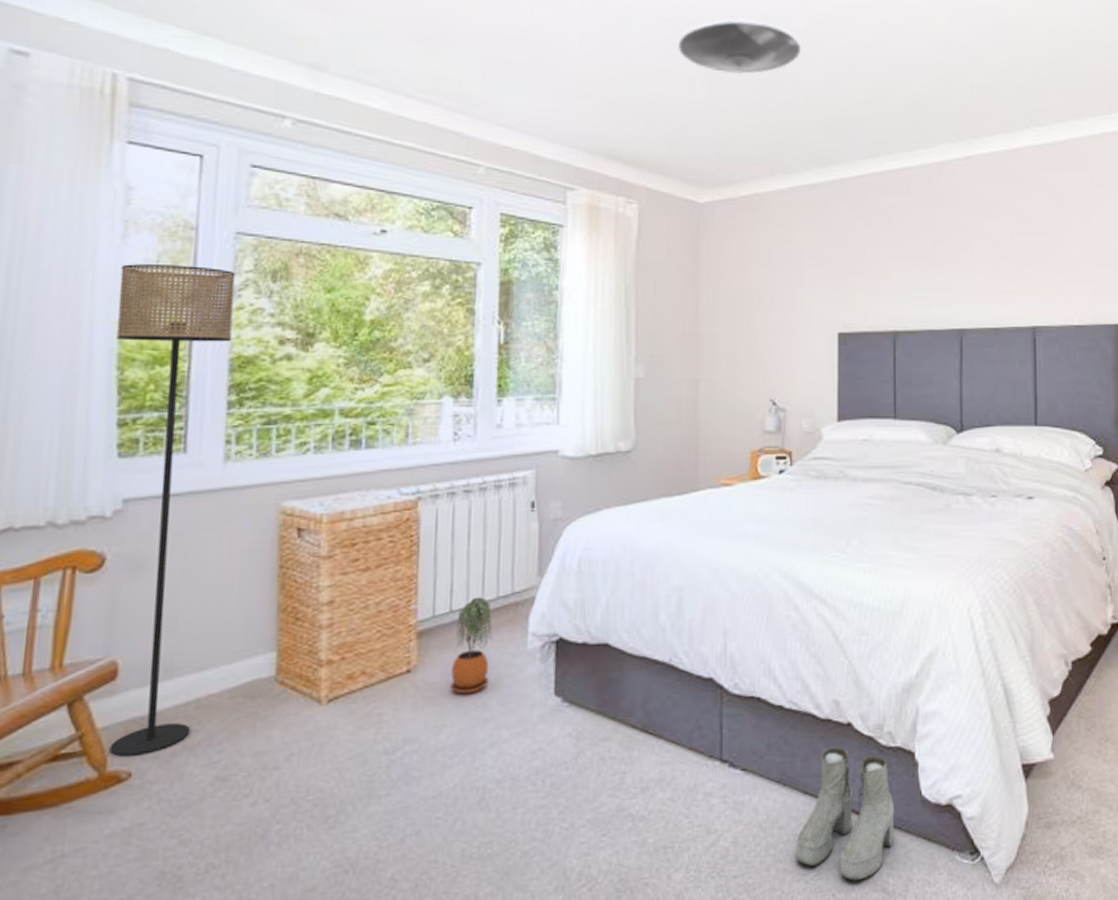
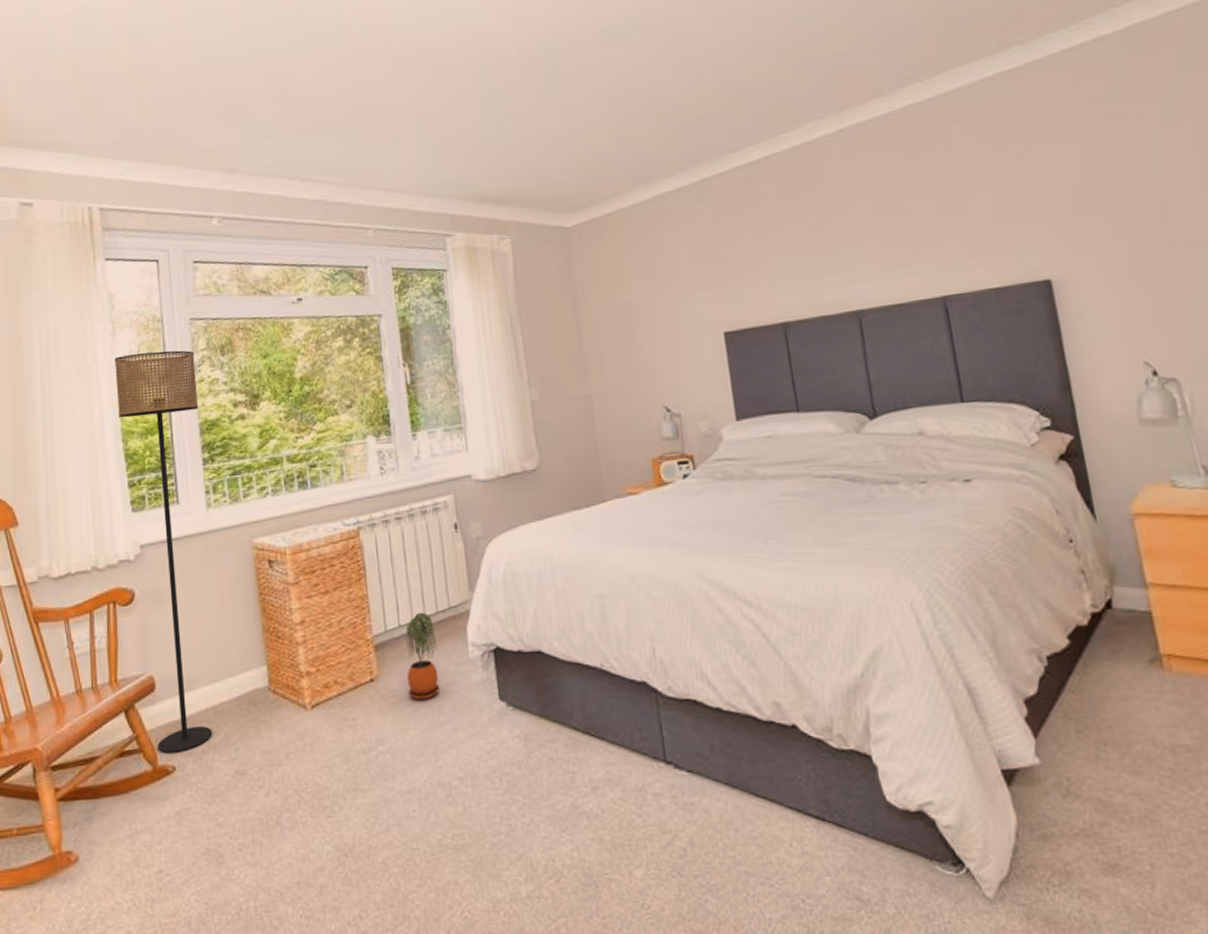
ceiling light: present [679,18,802,74] -> none [526,42,646,100]
boots: present [796,747,895,881] -> none [754,749,862,887]

